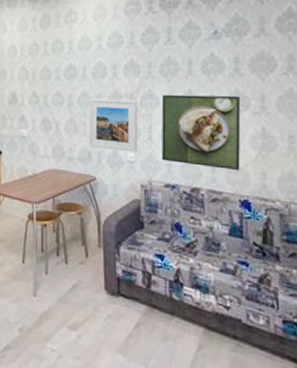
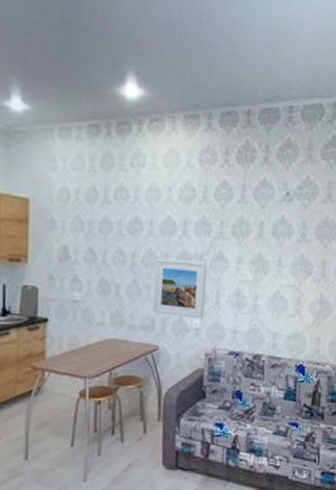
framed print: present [162,94,240,171] -> none [227,257,304,337]

